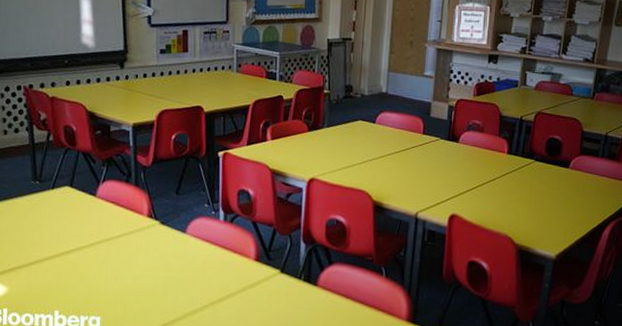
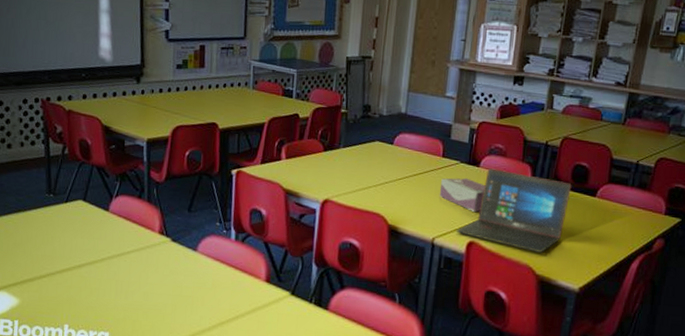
tissue box: none [421,153,465,186] -> present [439,177,486,212]
laptop: none [438,144,546,223] -> present [455,168,572,253]

